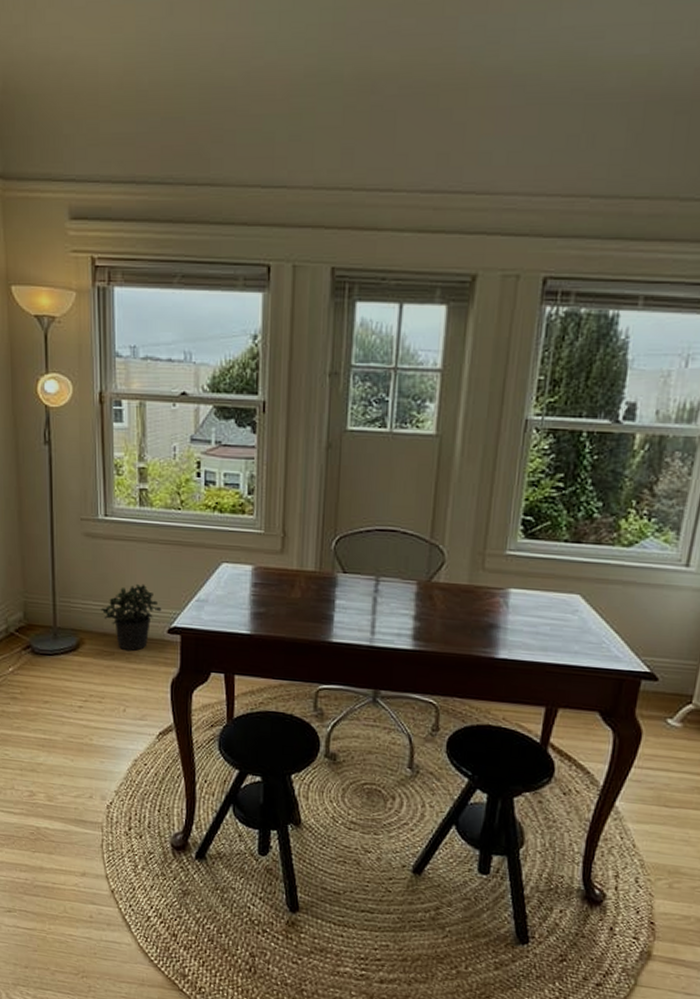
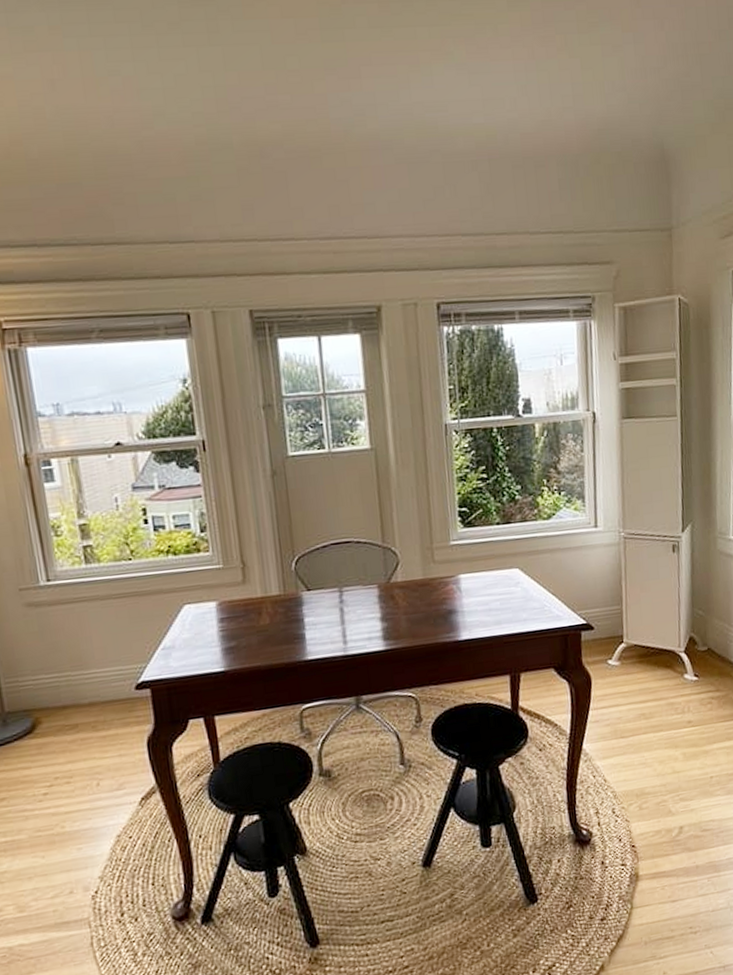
potted plant: present [101,583,162,651] -> none [55,643,126,719]

